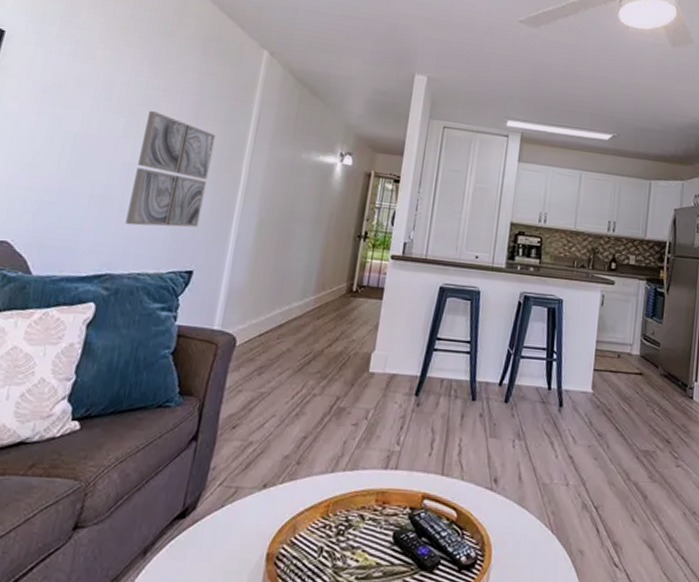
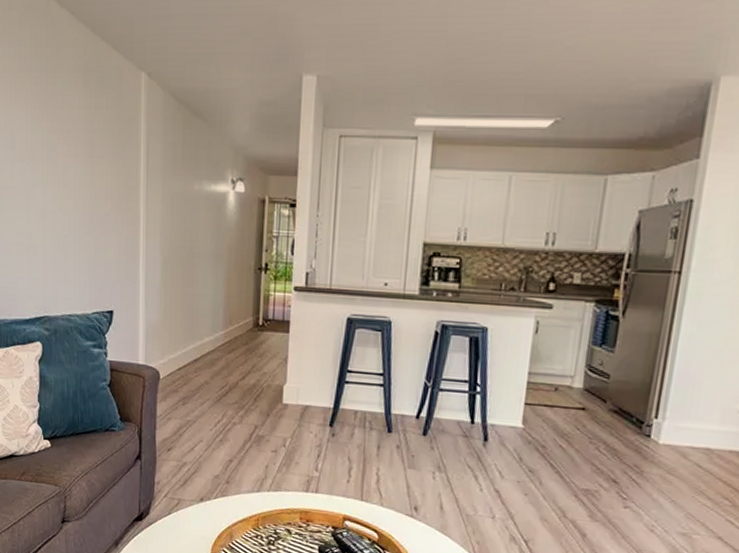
wall art: present [125,110,216,228] -> none [49,154,111,271]

